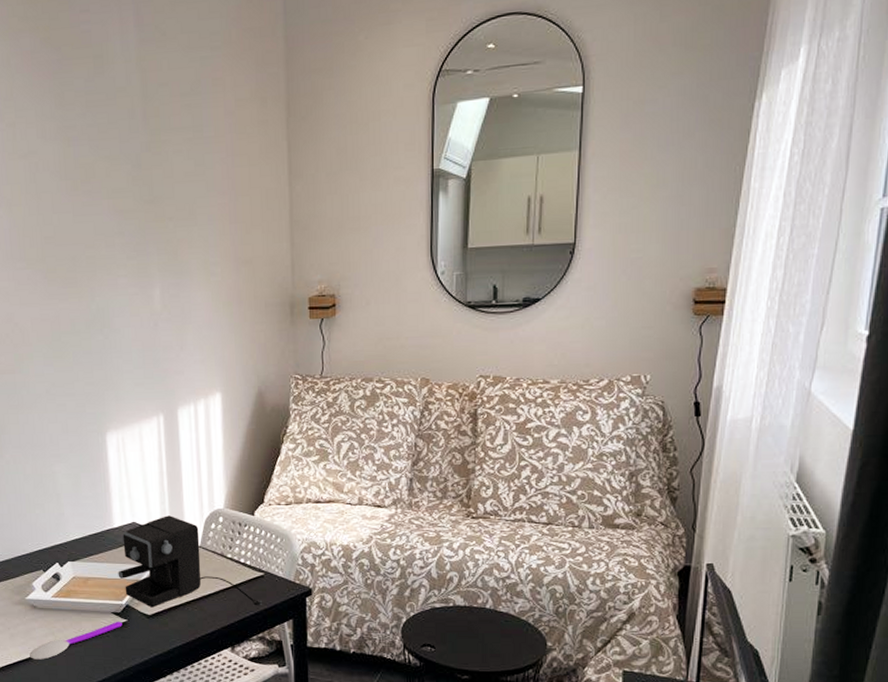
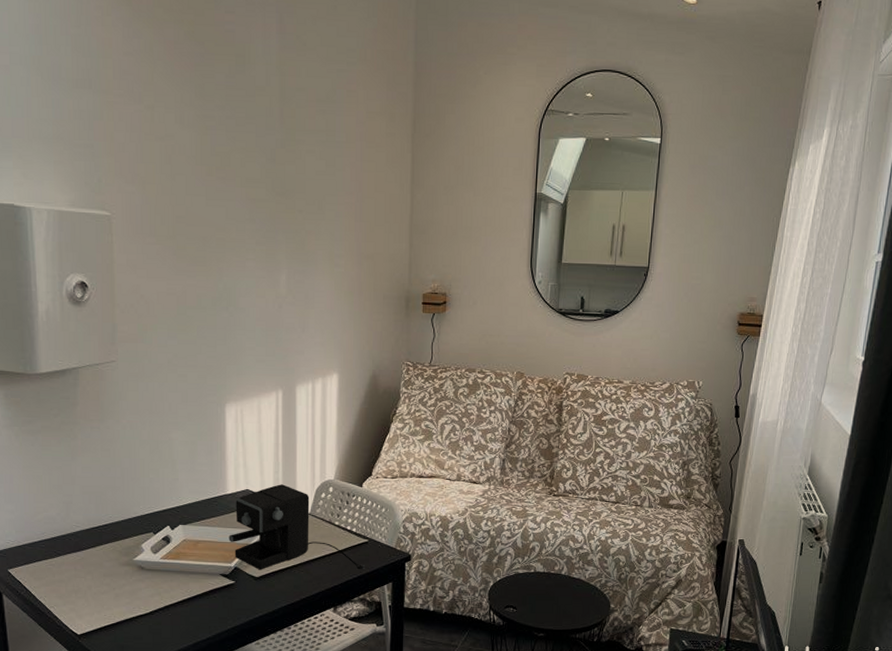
spoon: present [30,622,122,660] -> none [134,583,230,619]

